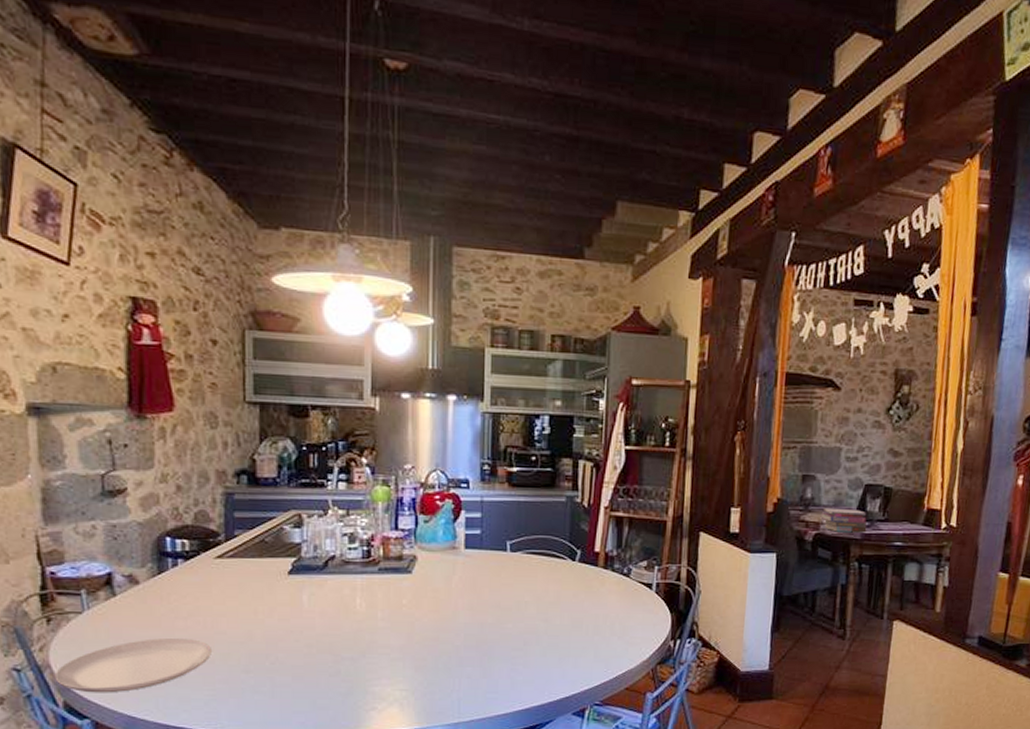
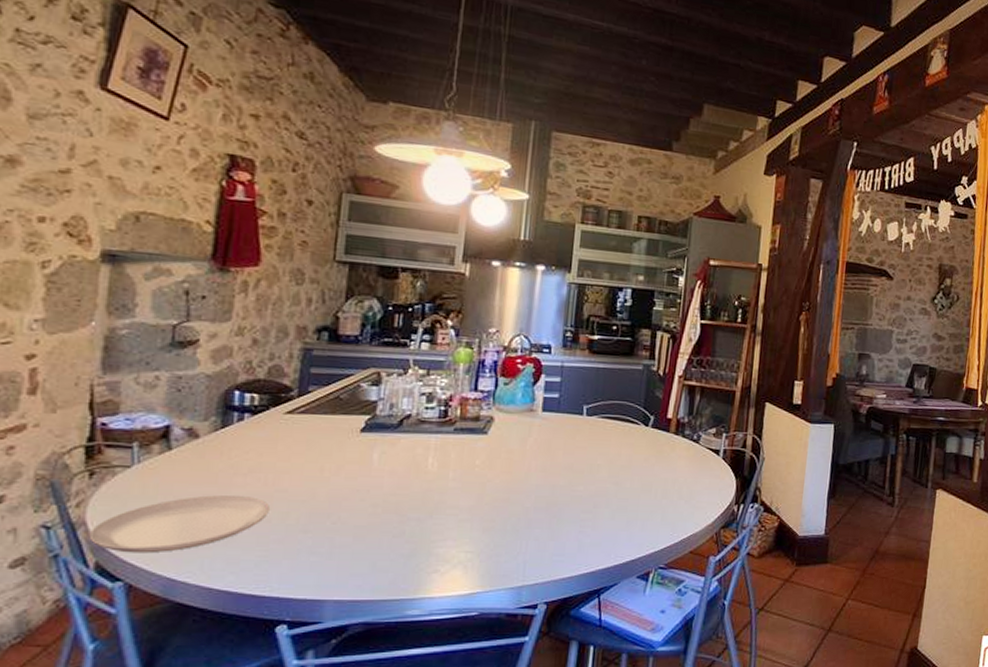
books: present [820,507,867,533] -> none [874,384,915,408]

